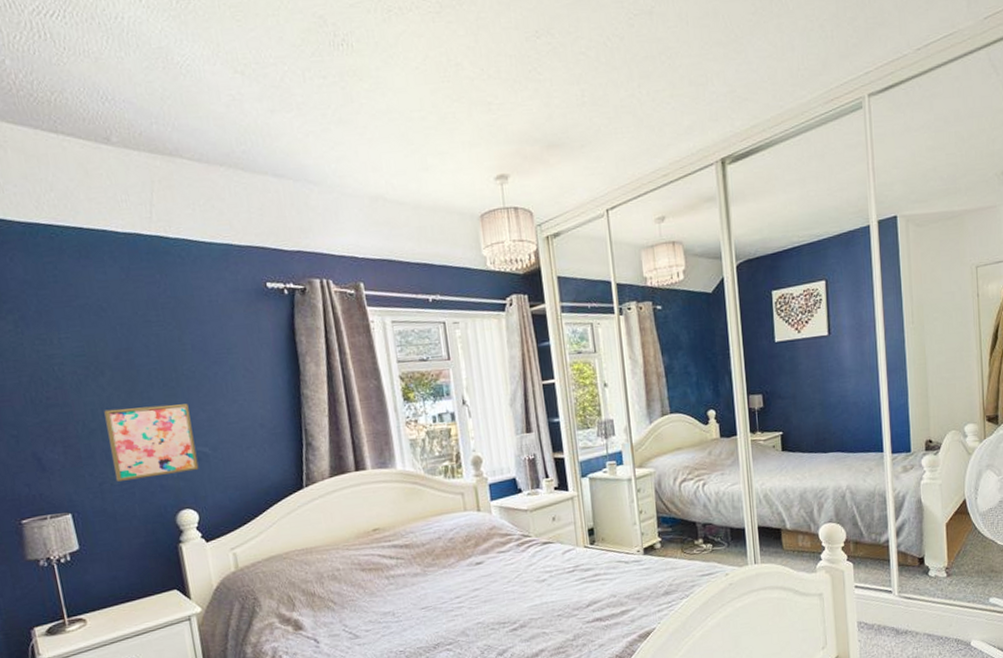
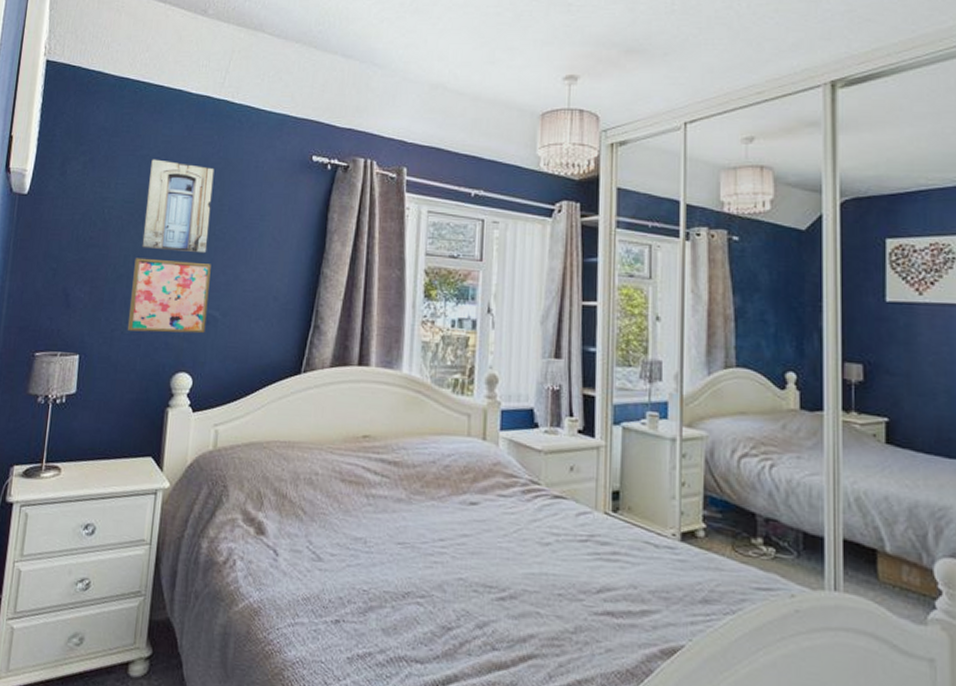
wall art: none [92,307,179,400] -> present [142,159,215,254]

